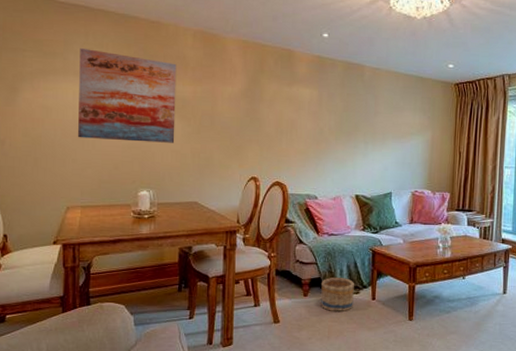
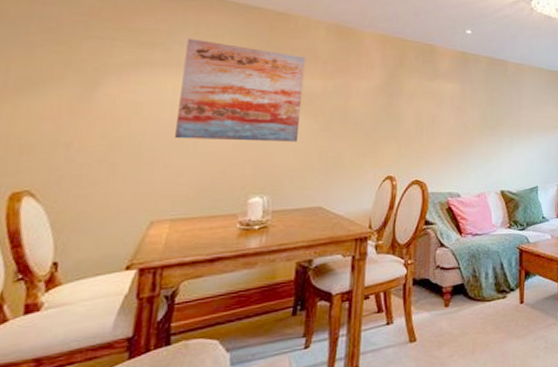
basket: present [321,277,355,311] -> none [464,281,502,321]

